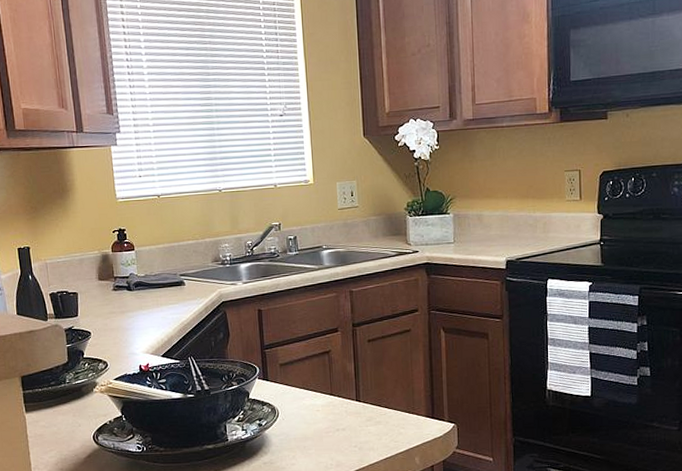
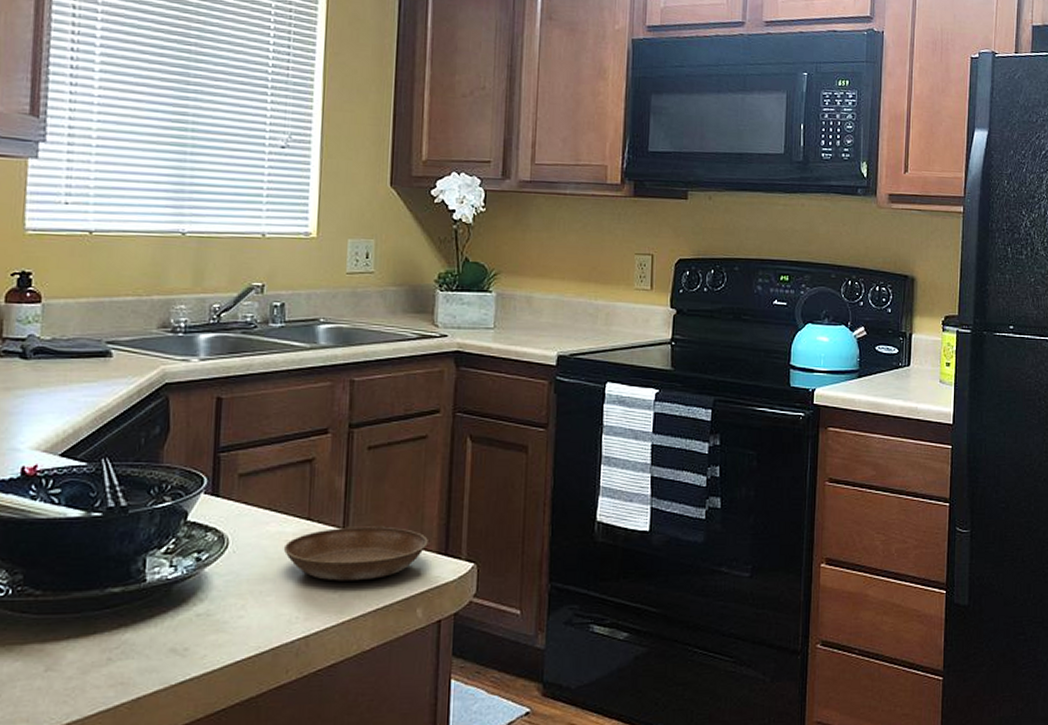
saucer: none [316,398,419,439] -> present [283,526,428,581]

